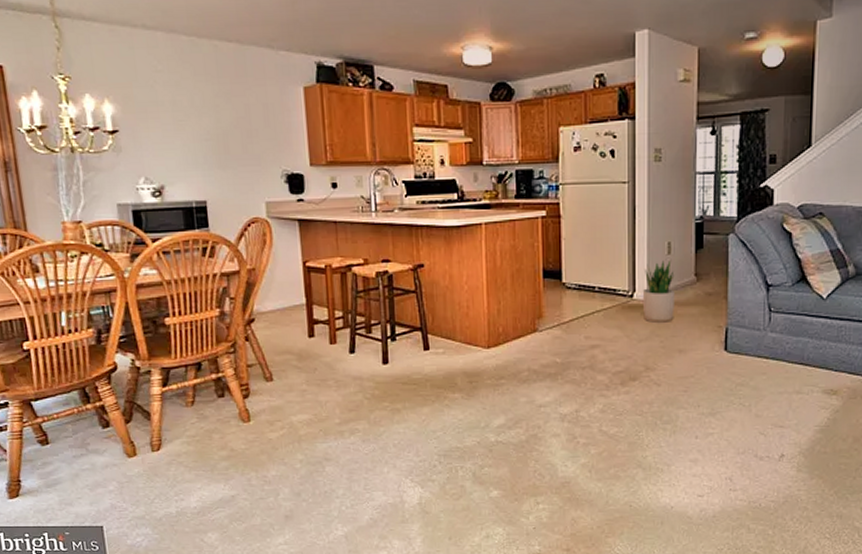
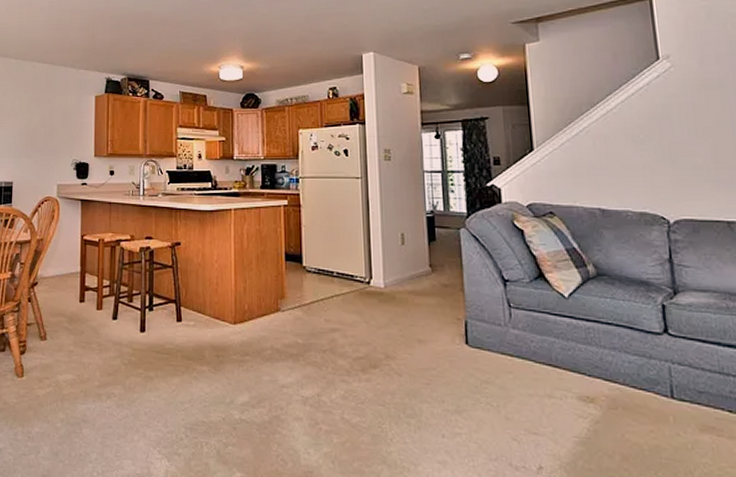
planter: present [643,260,675,323] -> none [380,250,412,311]

